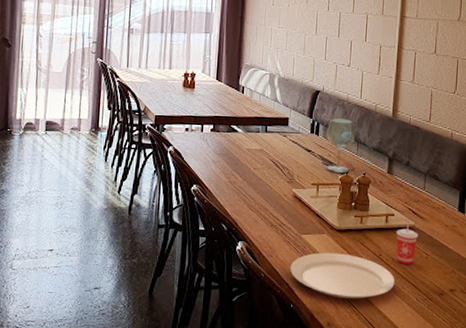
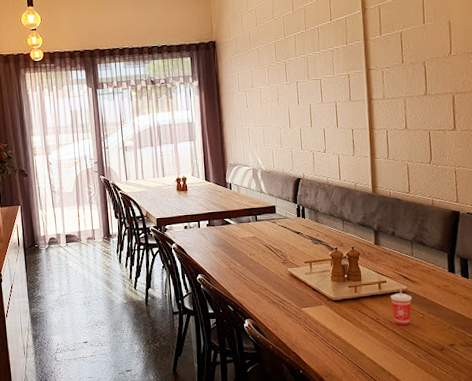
plate: present [290,252,395,299] -> none [295,321,395,362]
wine glass: present [326,117,356,174] -> none [312,200,340,250]

